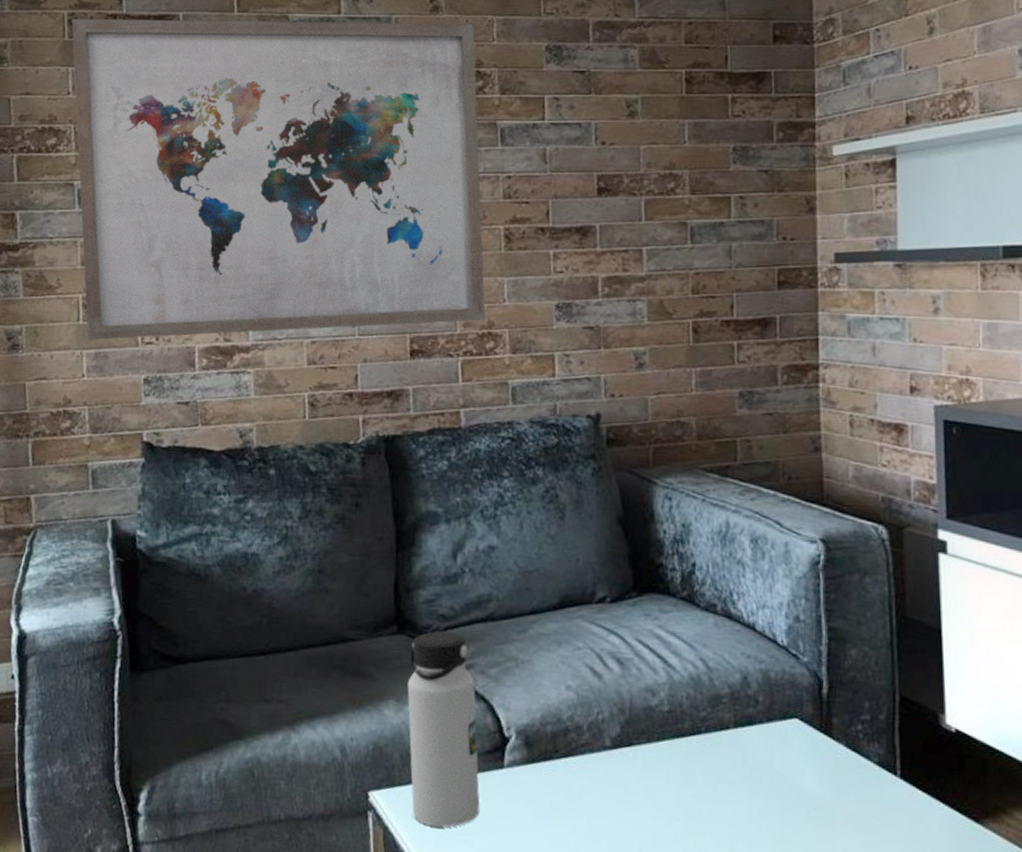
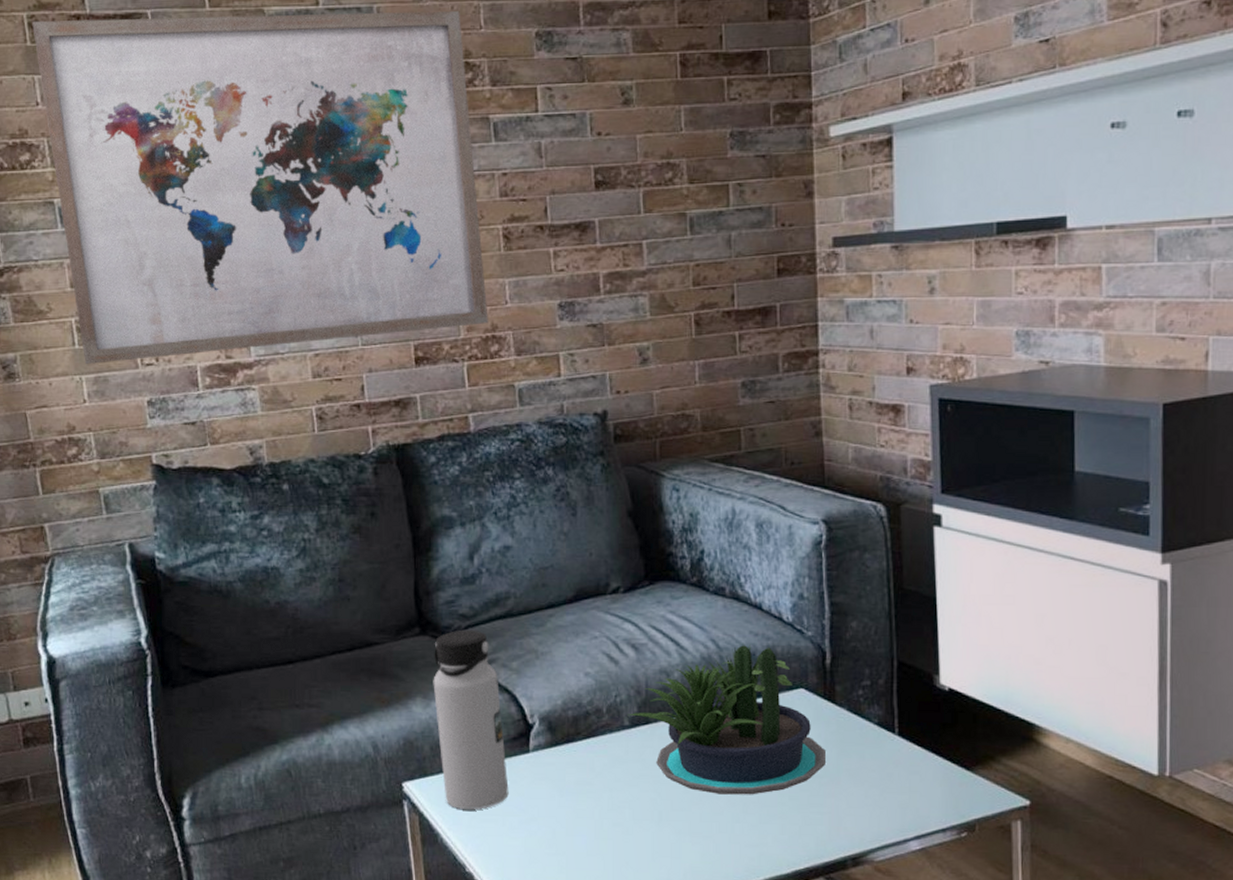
potted plant: none [609,664,821,833] -> present [627,642,825,795]

